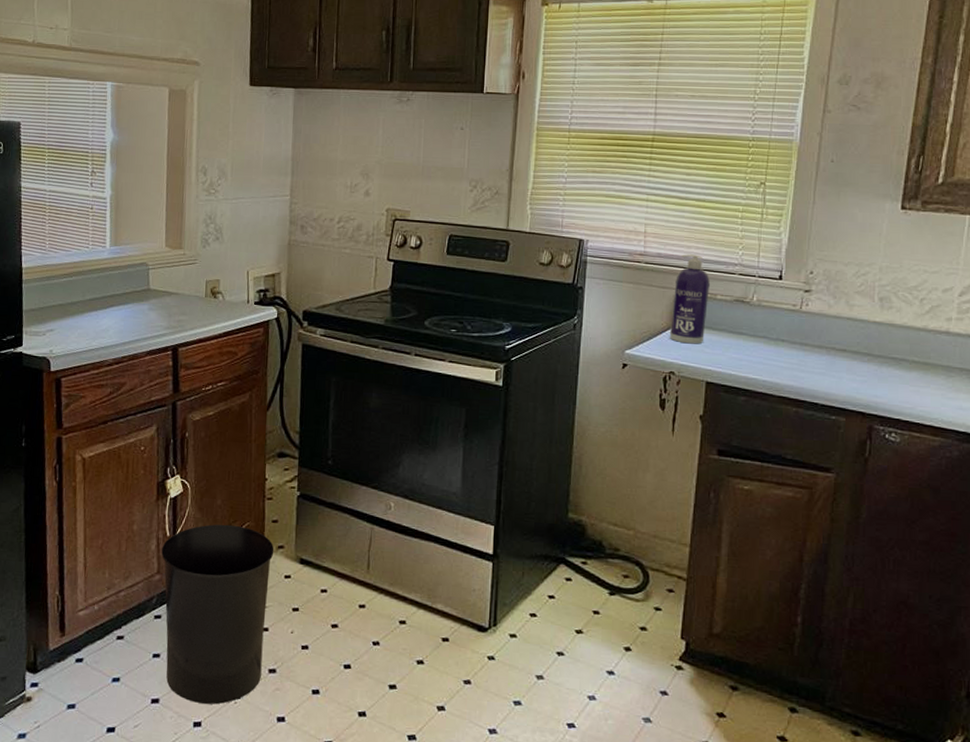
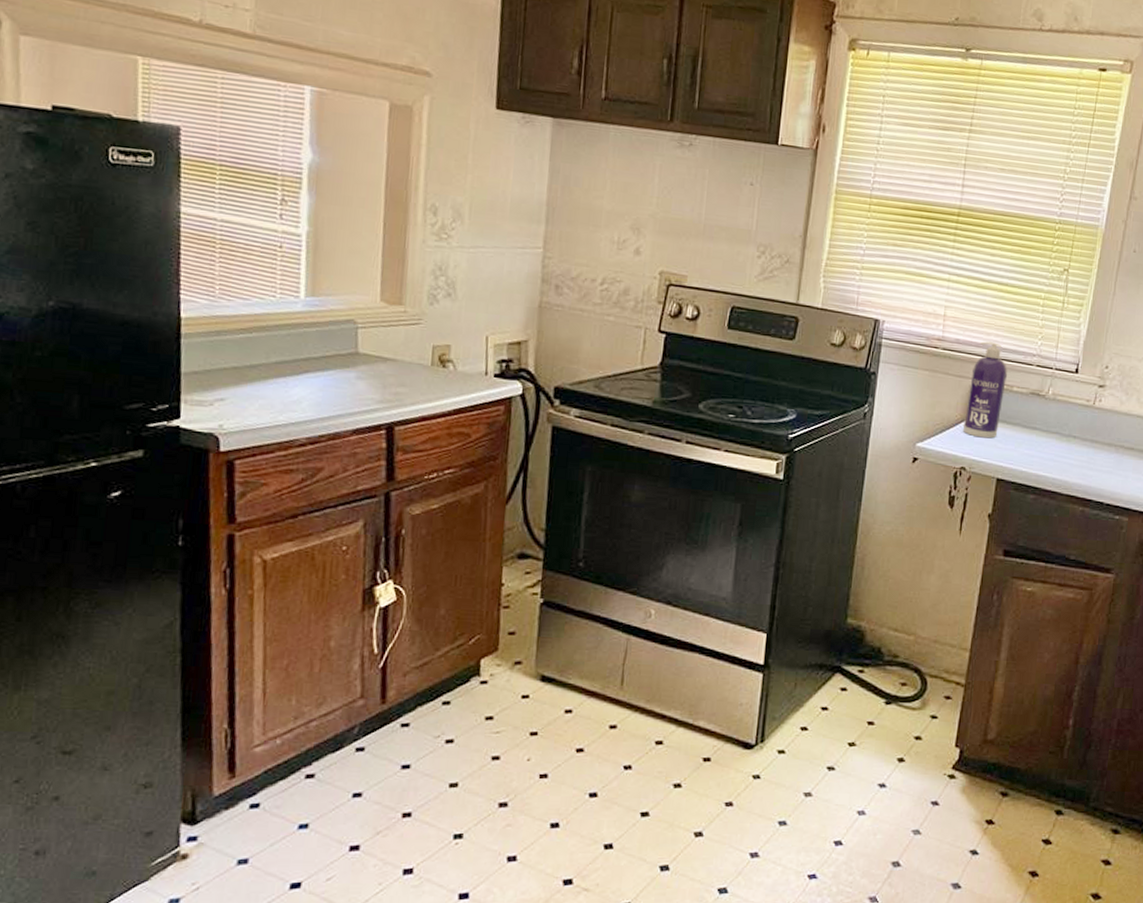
waste bin: present [161,524,274,705] -> none [366,637,510,847]

